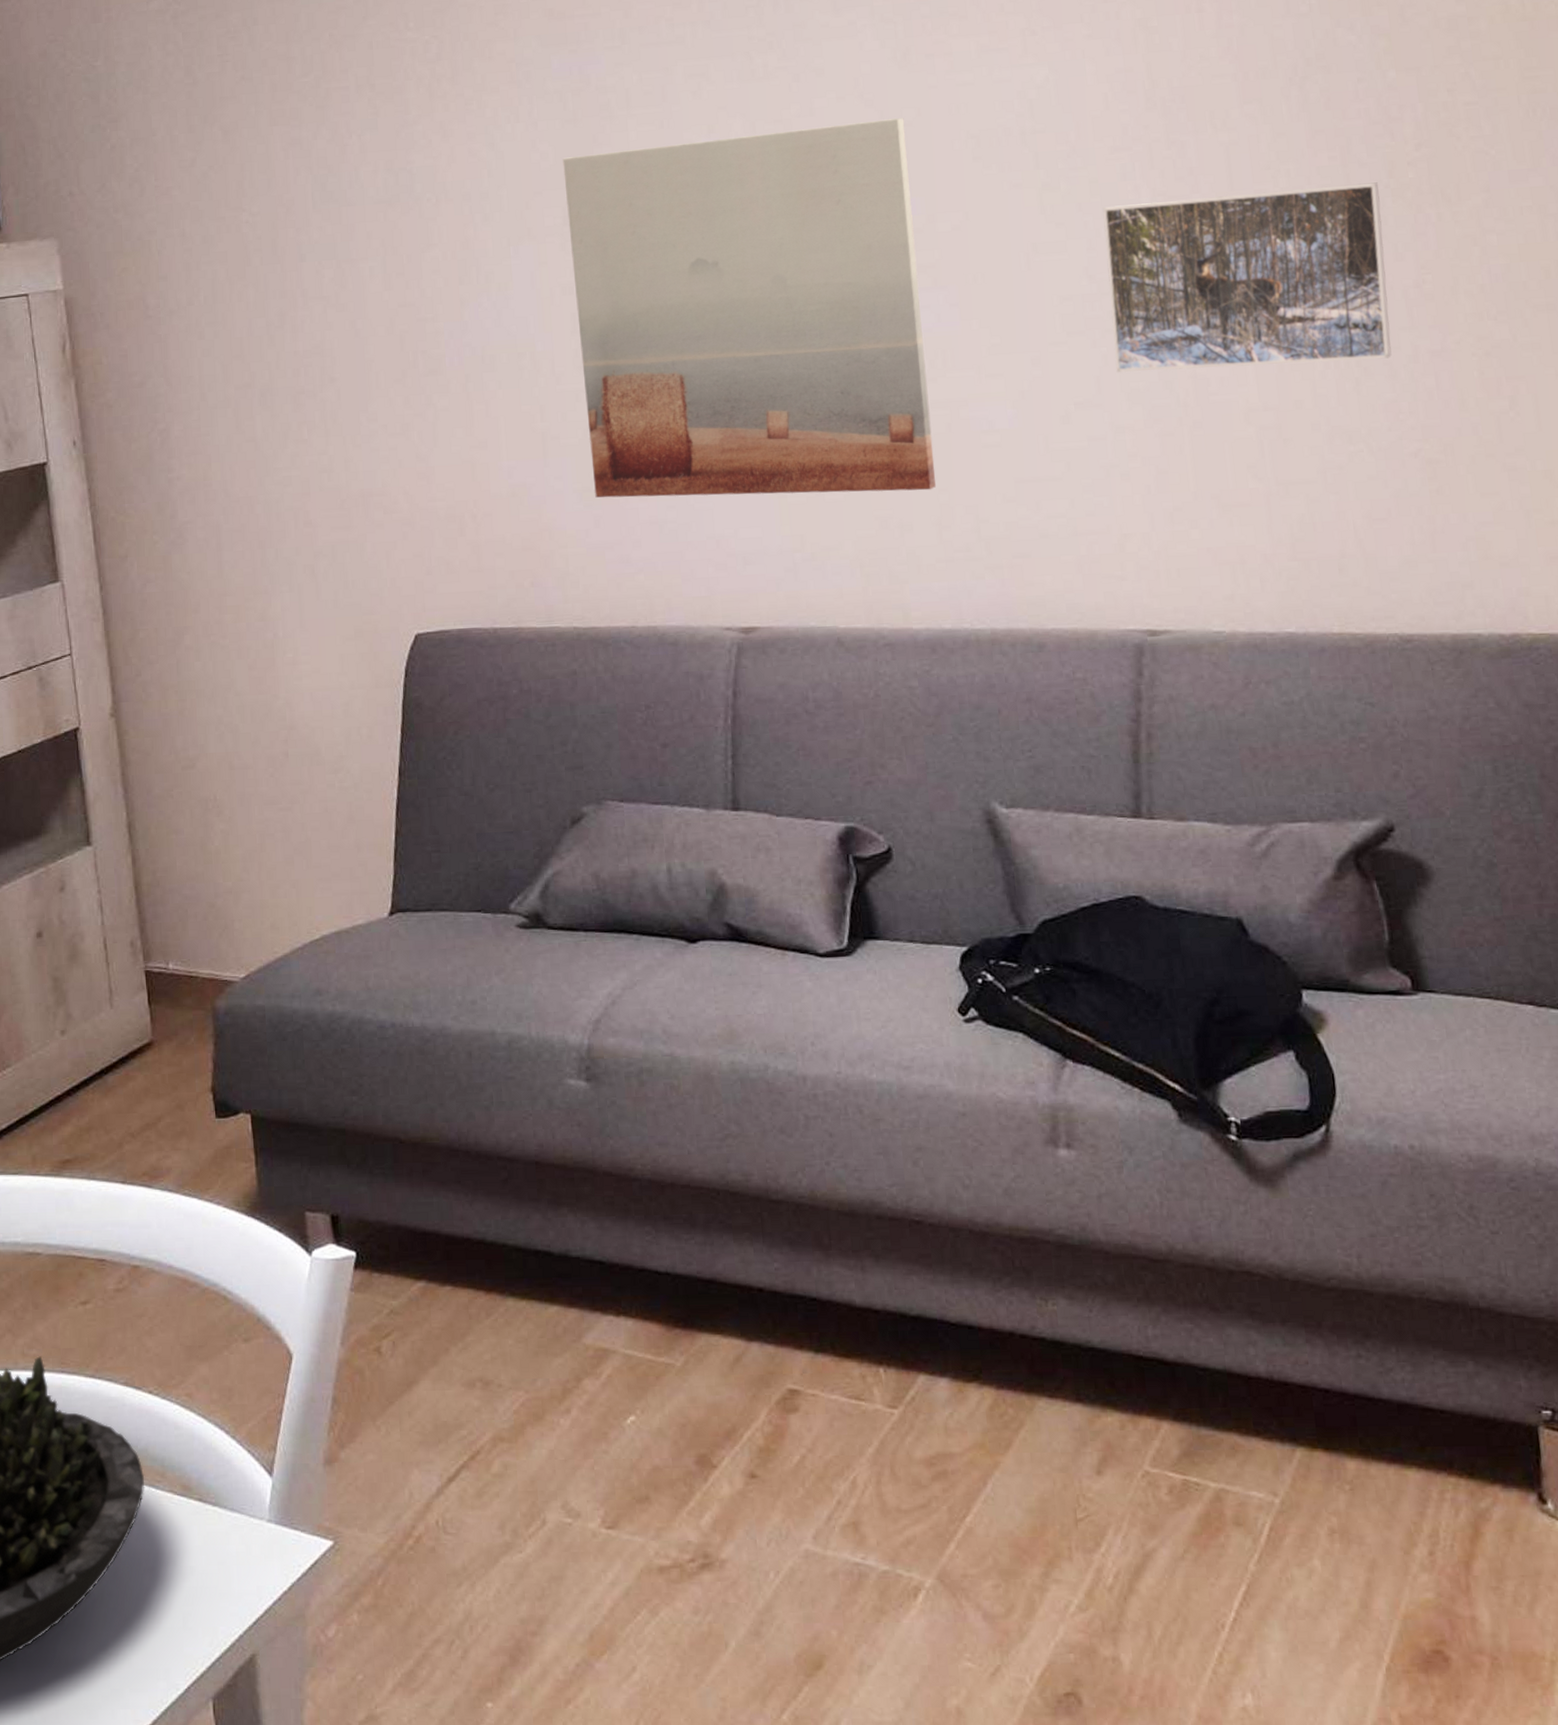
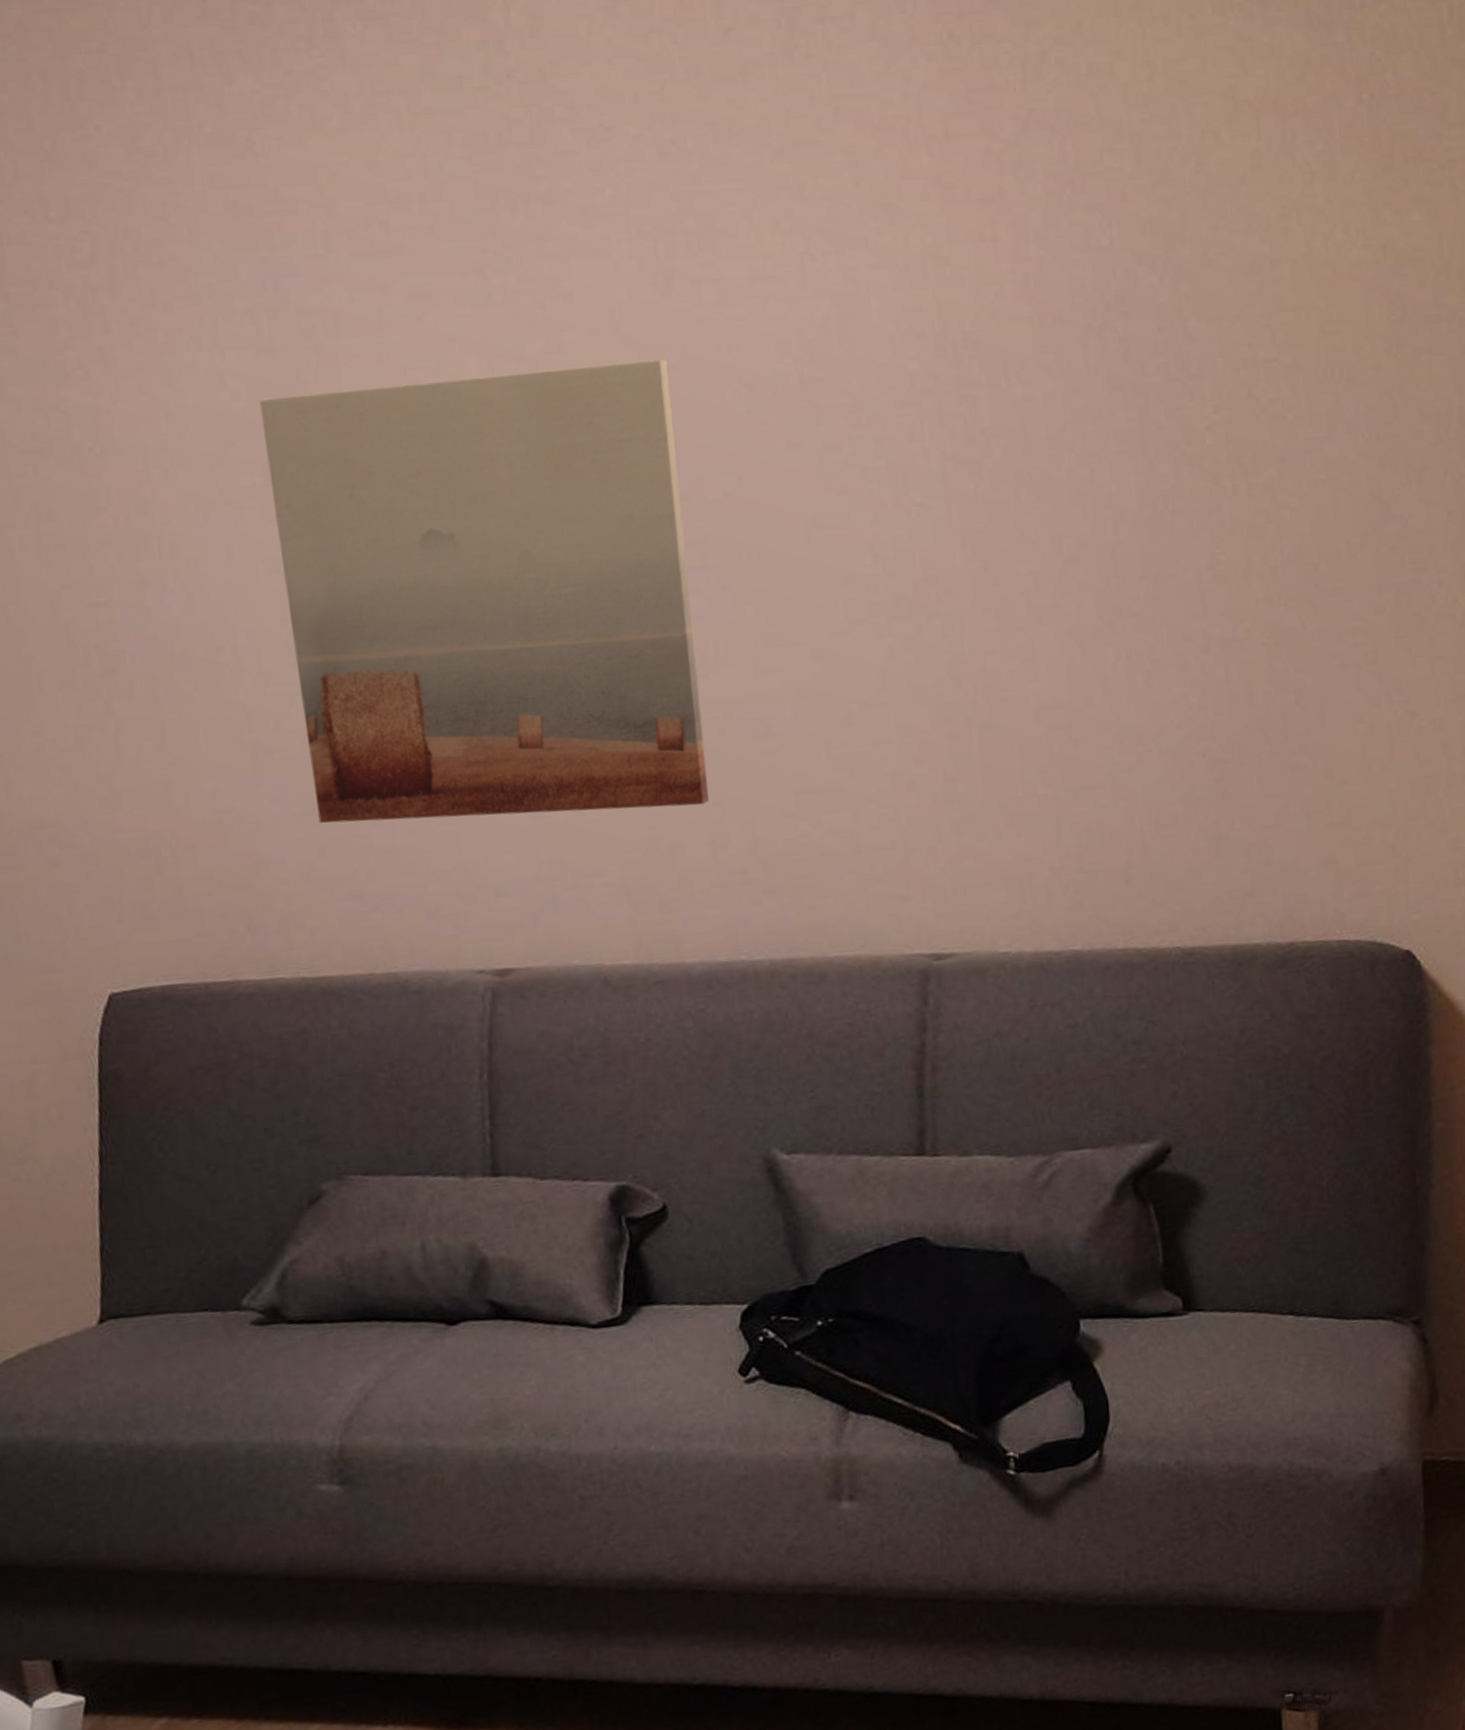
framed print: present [1102,182,1392,373] -> none [888,449,1184,667]

